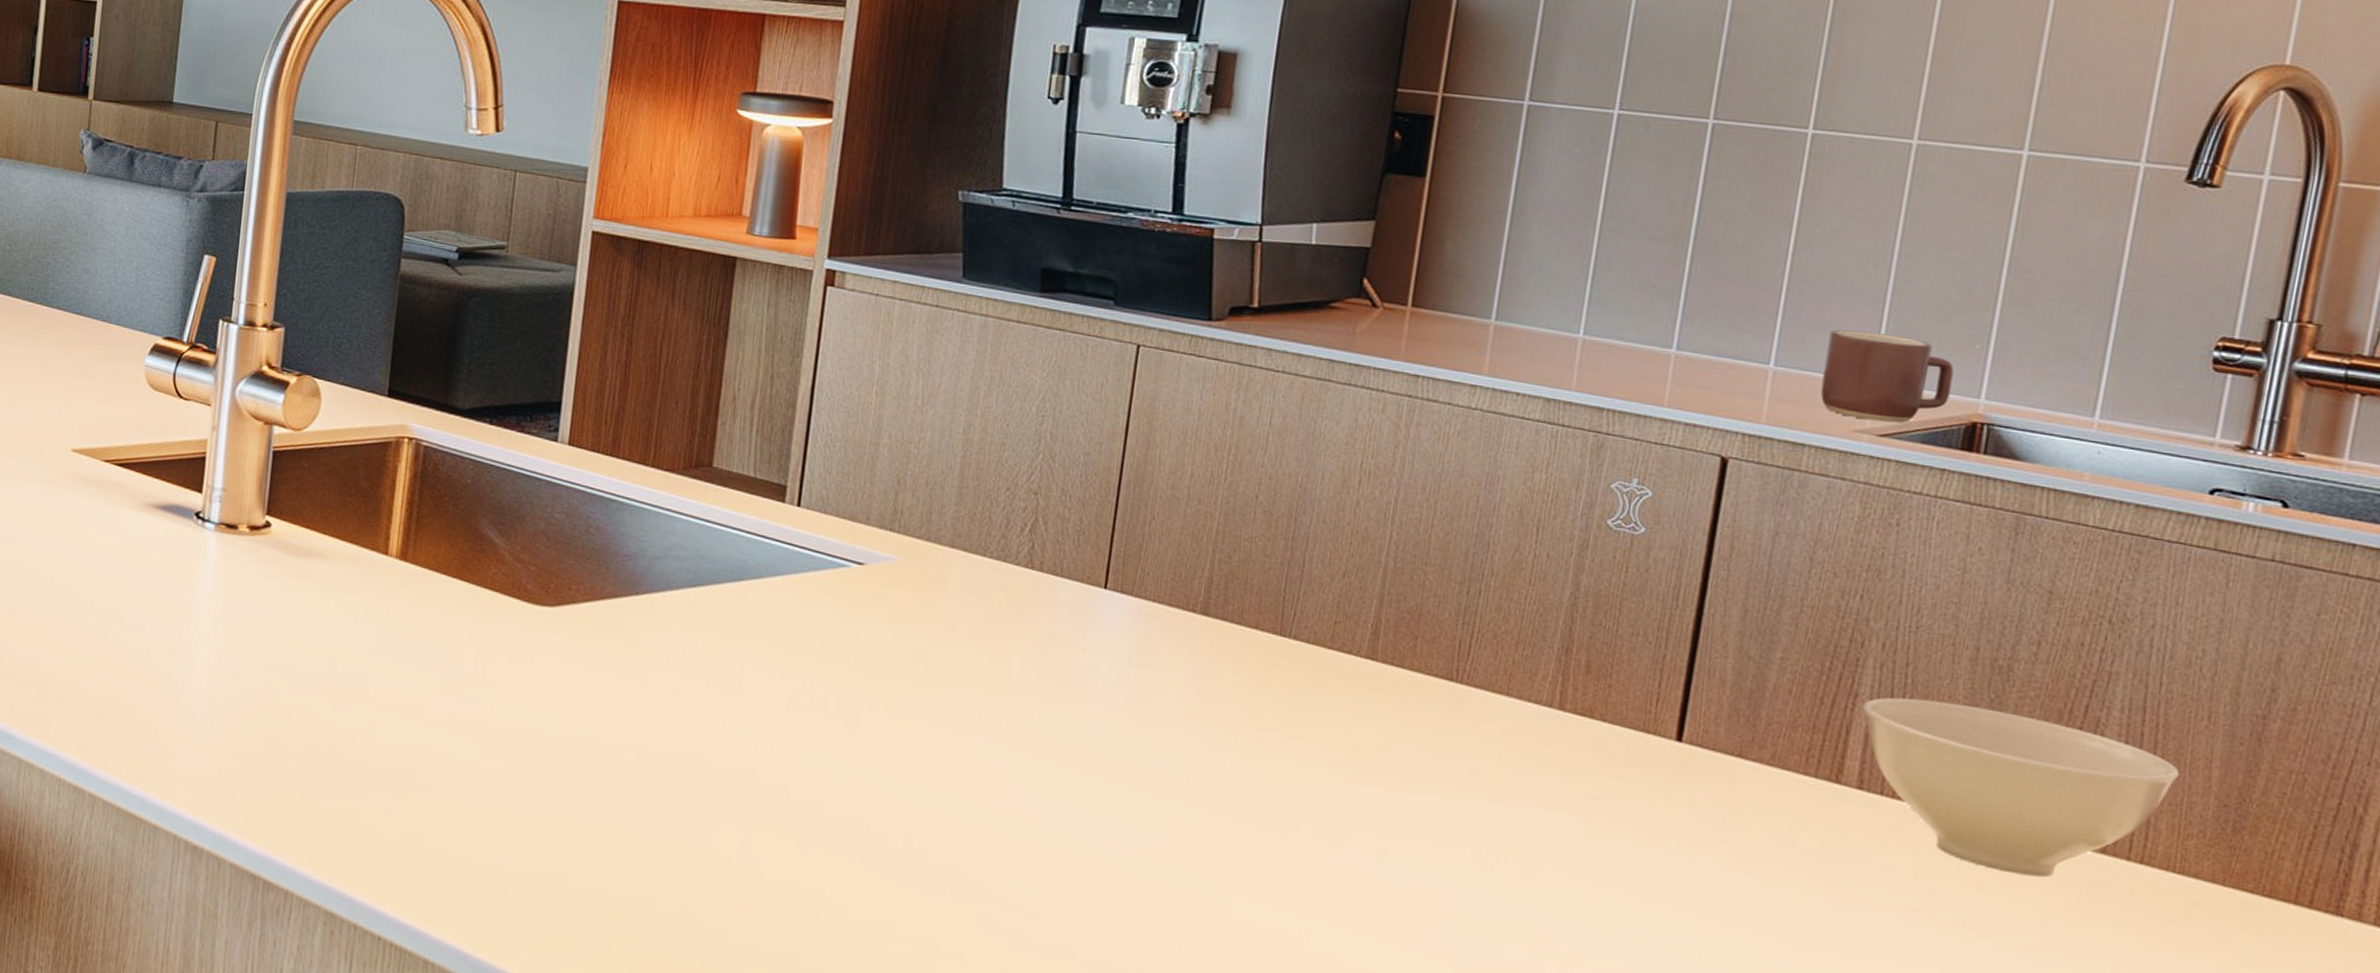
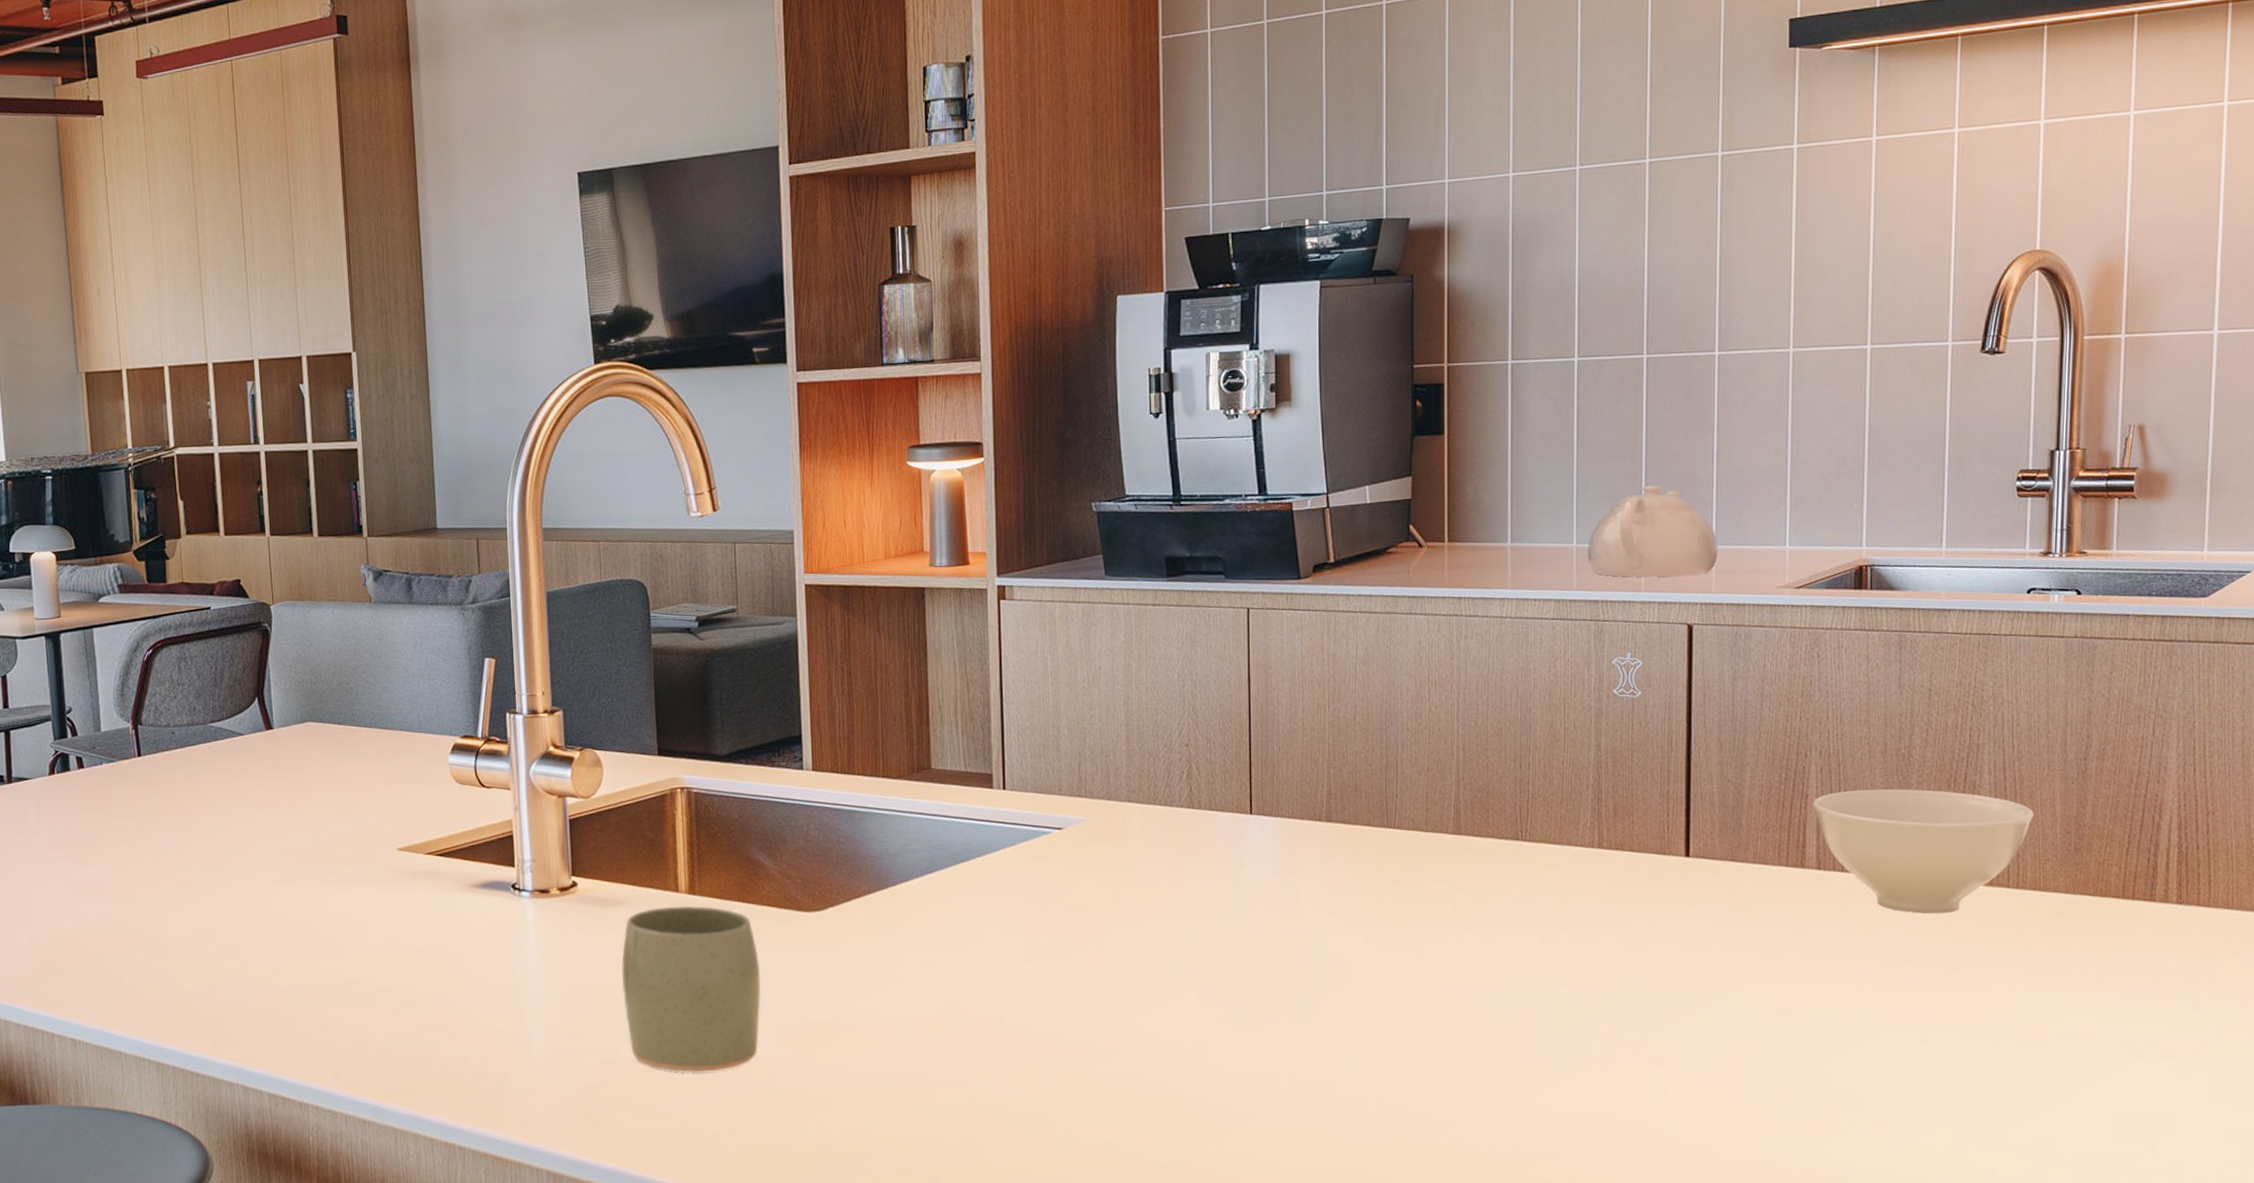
mug: none [304,568,472,767] -> present [621,906,761,1073]
teapot: none [1596,278,1778,398] -> present [1587,484,1718,577]
mug: present [1820,329,1954,423] -> none [1751,506,1841,577]

